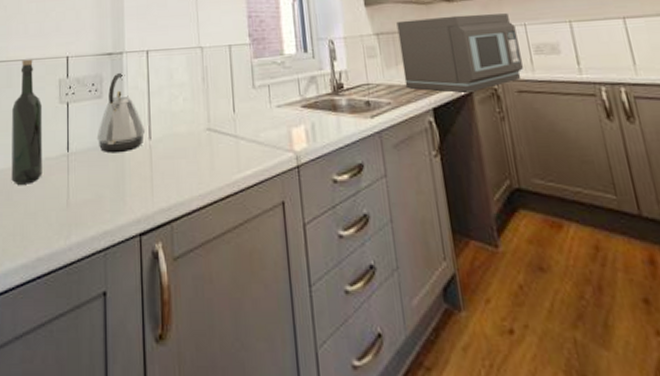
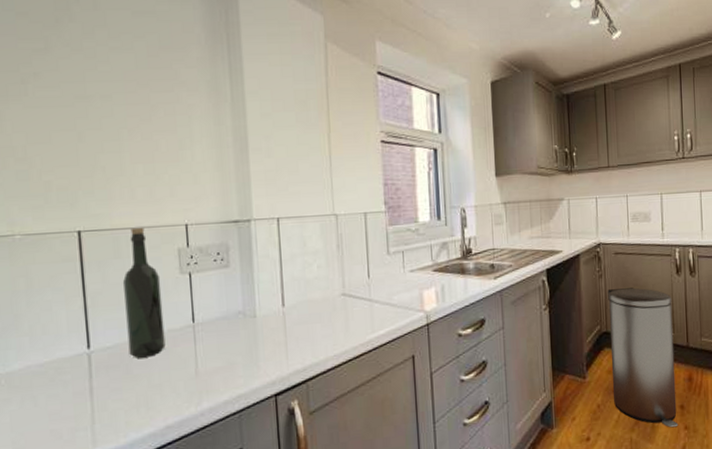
kettle: present [96,72,146,153] -> none [225,240,279,322]
microwave: present [396,13,523,93] -> none [522,186,621,255]
pedal bin: none [514,134,646,331] -> present [608,287,679,428]

